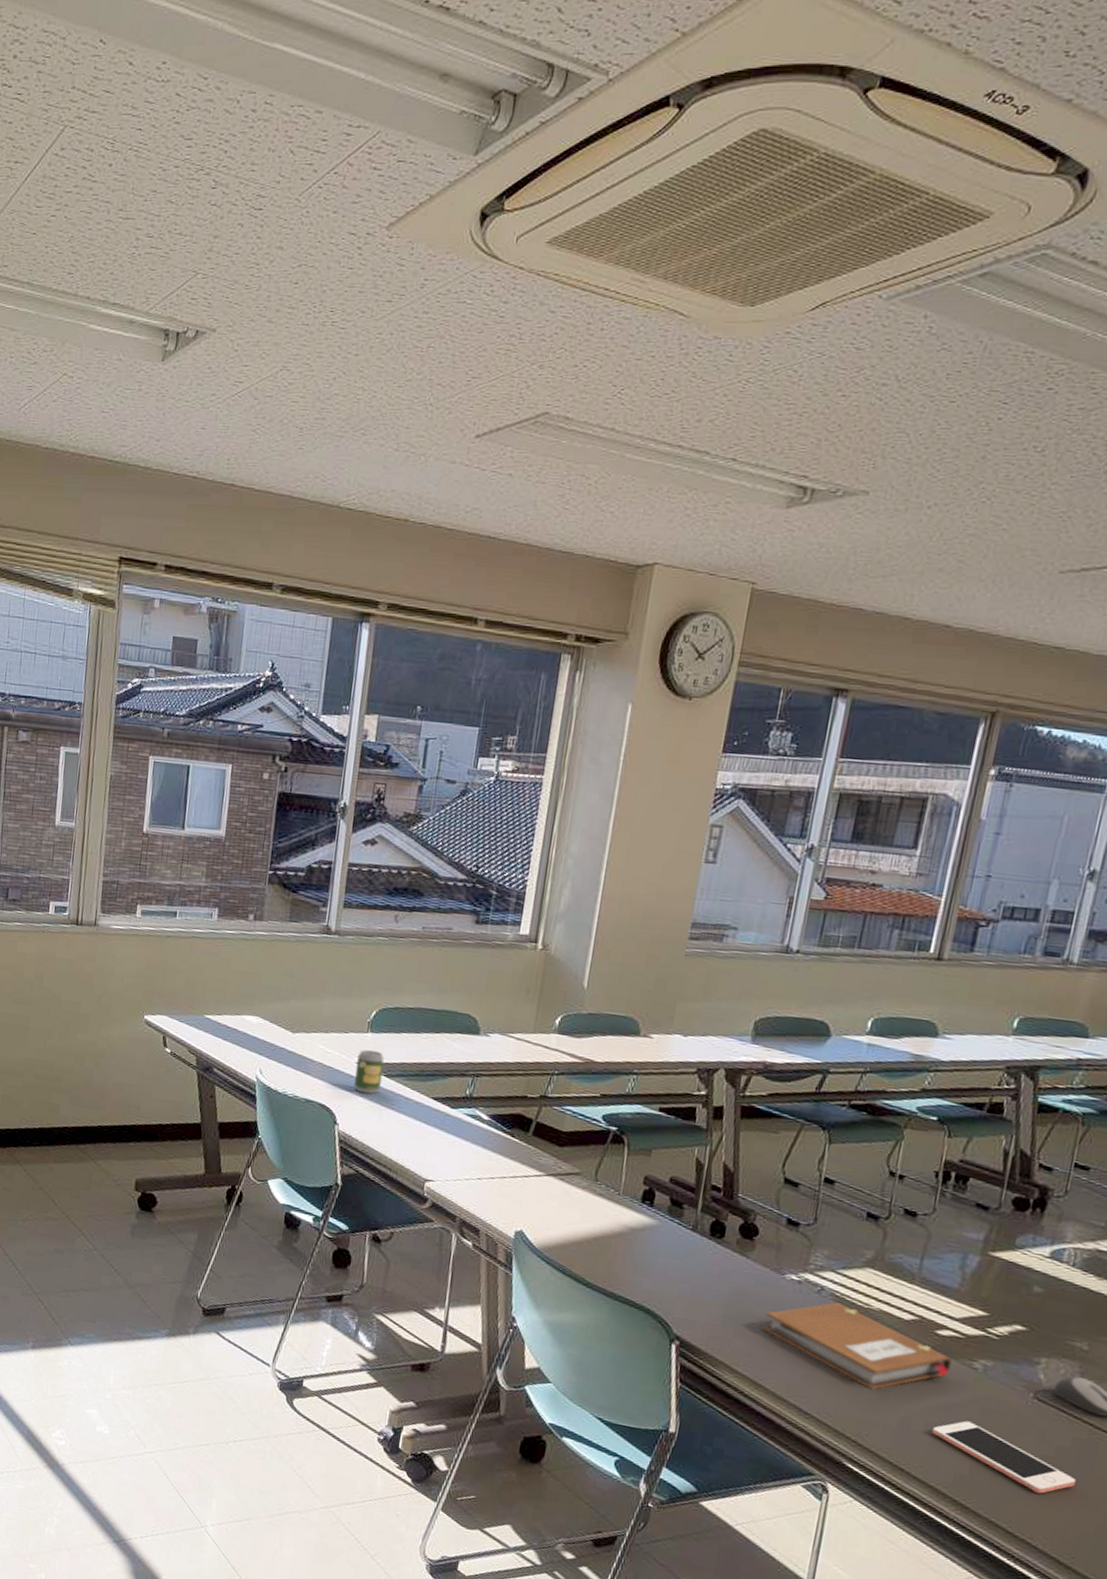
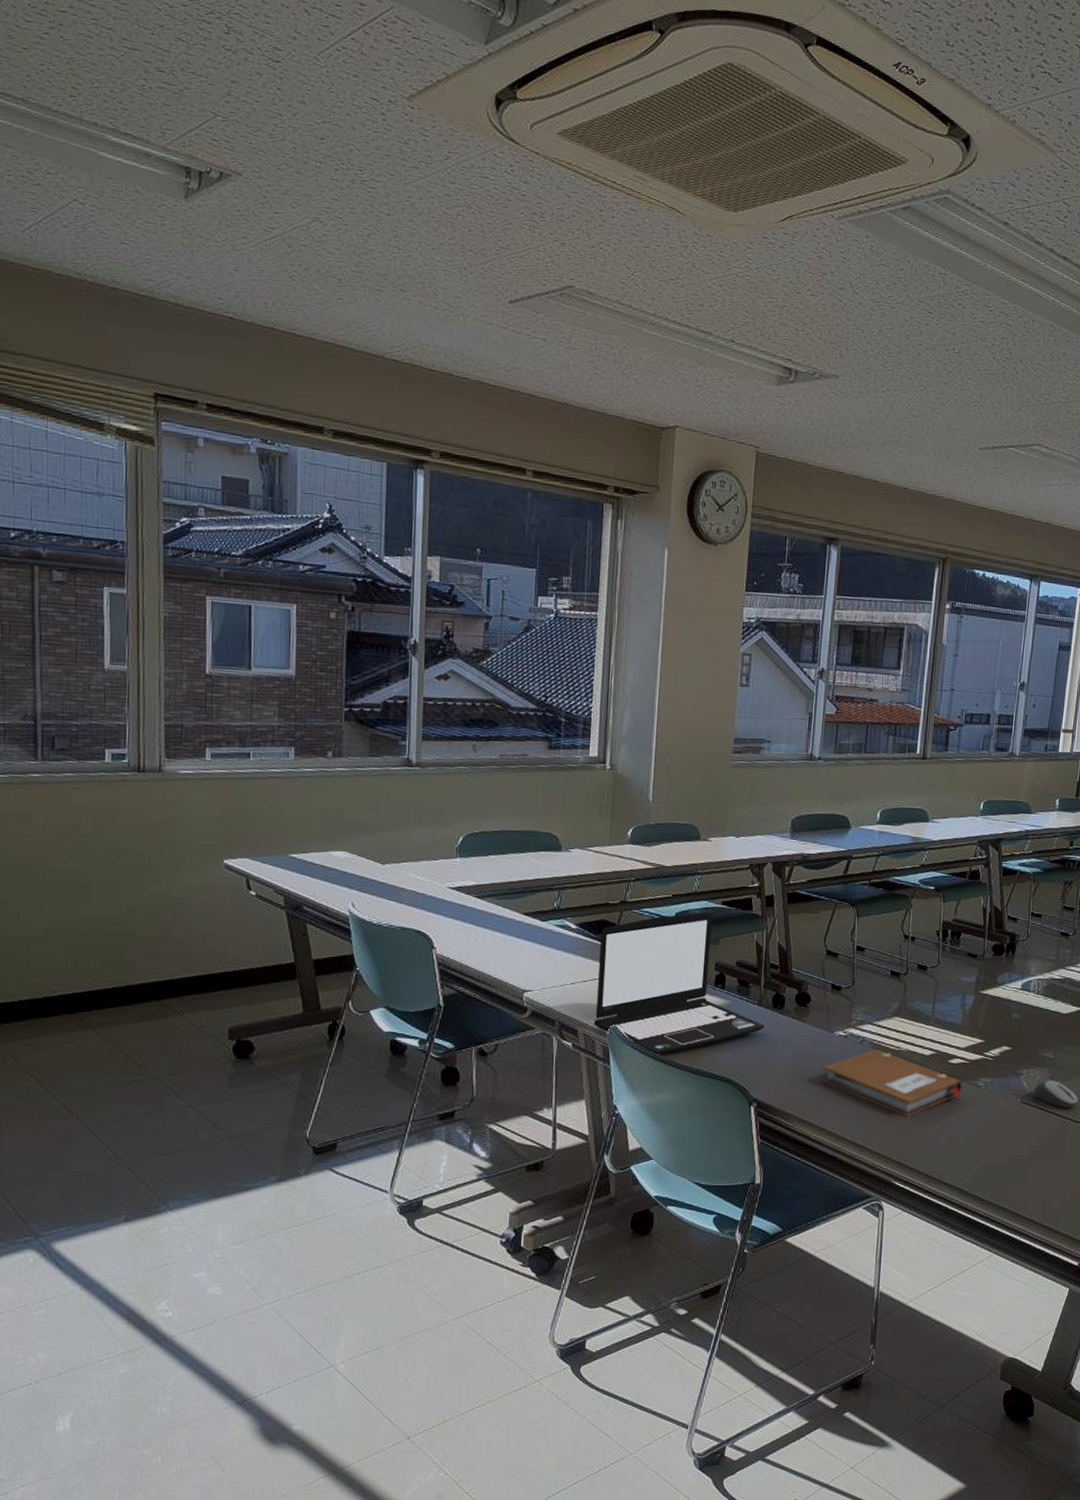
soda can: present [354,1049,384,1094] -> none [447,873,475,916]
laptop: none [498,1116,698,1270] -> present [593,912,765,1055]
cell phone: present [932,1420,1076,1494] -> none [954,1130,1055,1178]

